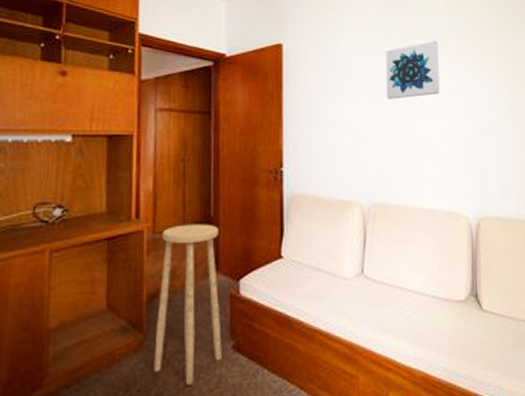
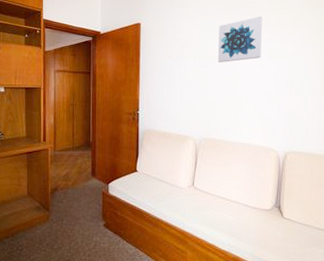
stool: present [153,224,222,385] -> none [55,146,97,245]

